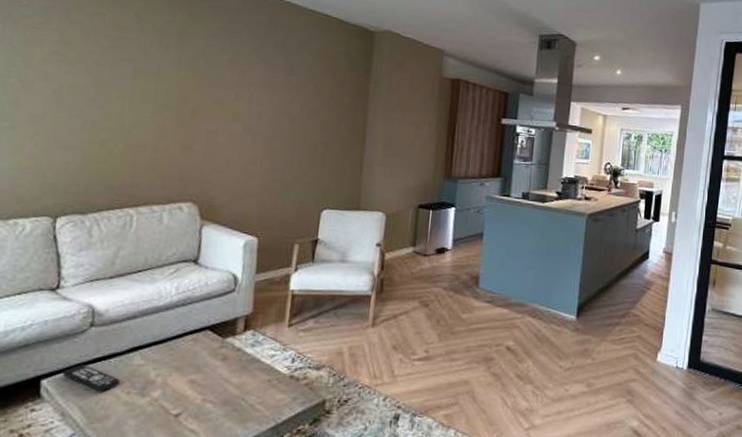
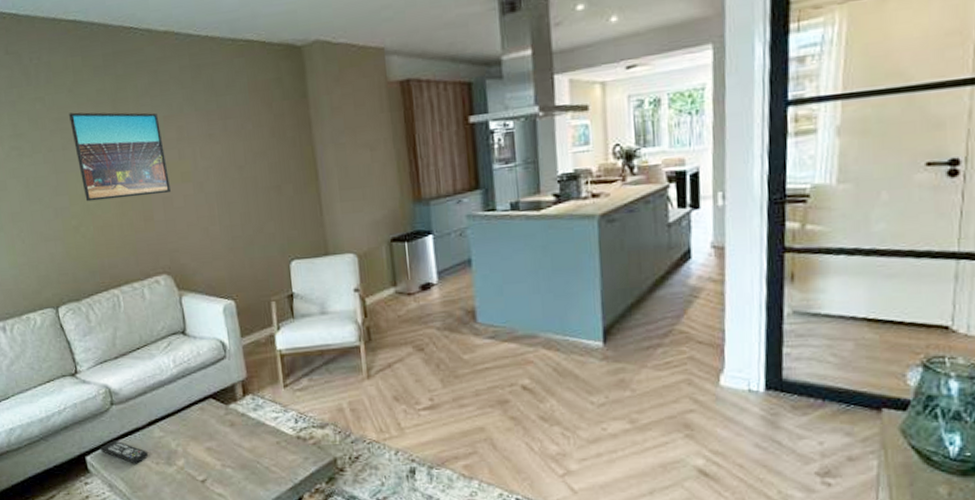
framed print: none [122,34,224,128] -> present [69,112,171,202]

